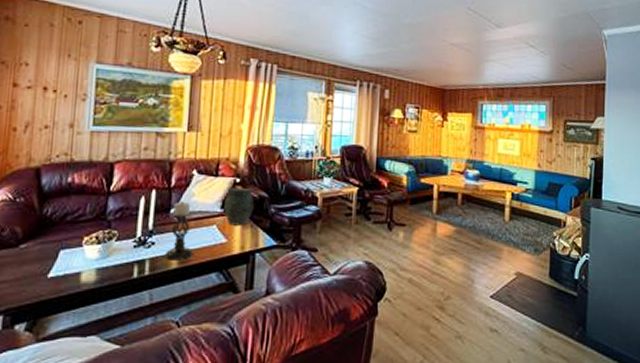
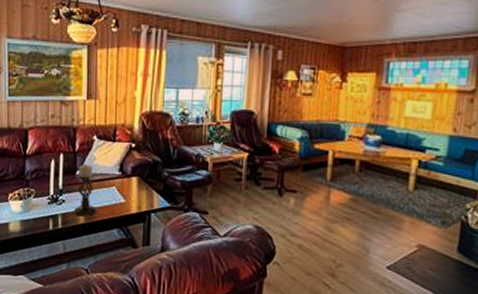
vase: present [224,188,254,226] -> none [122,152,148,188]

